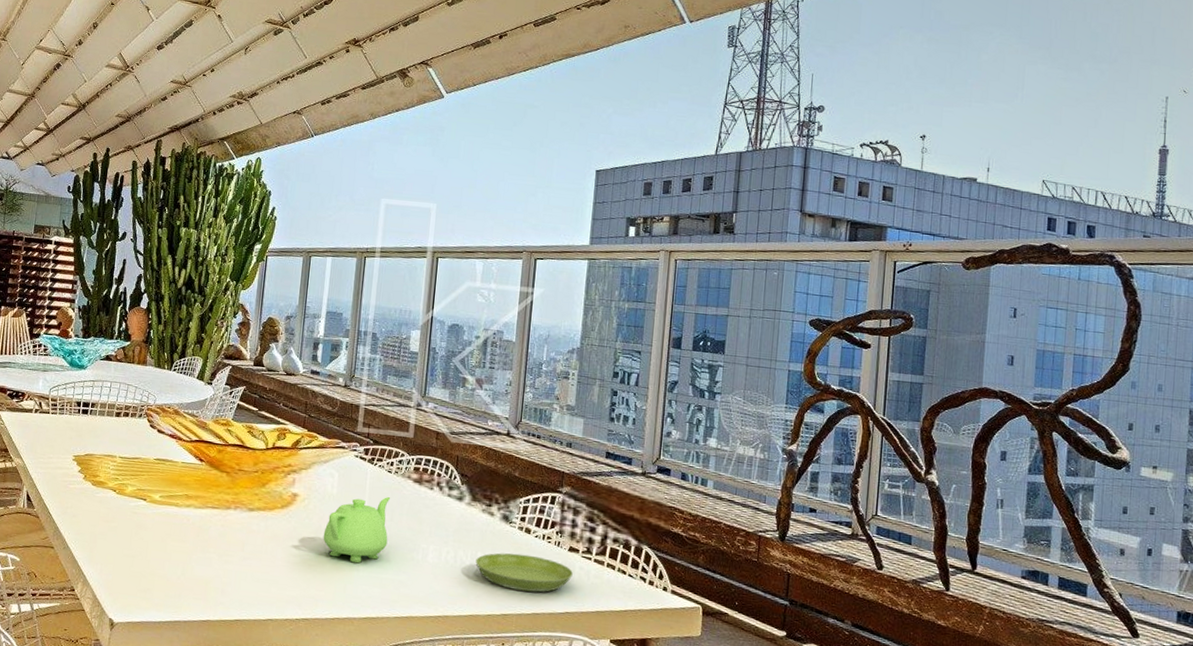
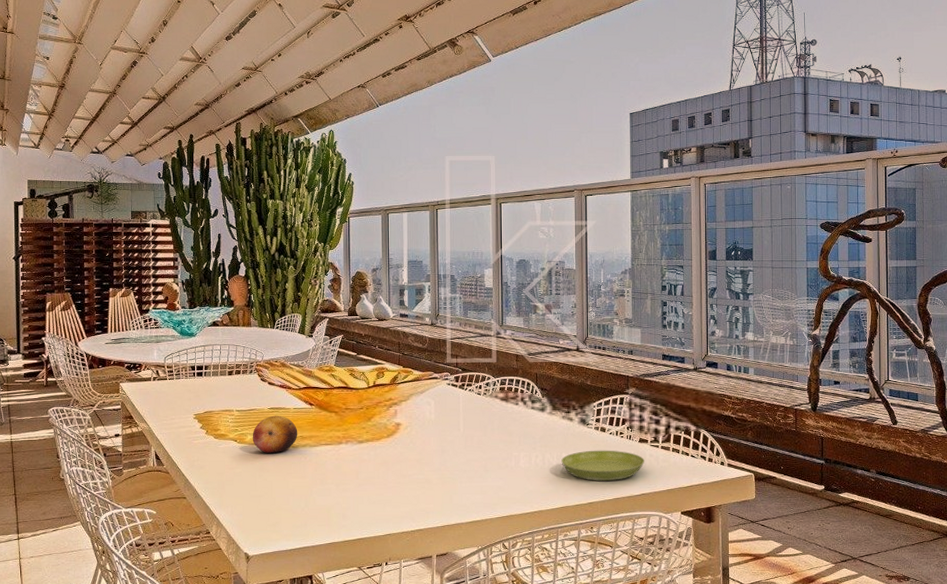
fruit: none [132,467,184,510] -> present [252,415,298,454]
teapot: present [323,497,391,564] -> none [427,416,484,476]

